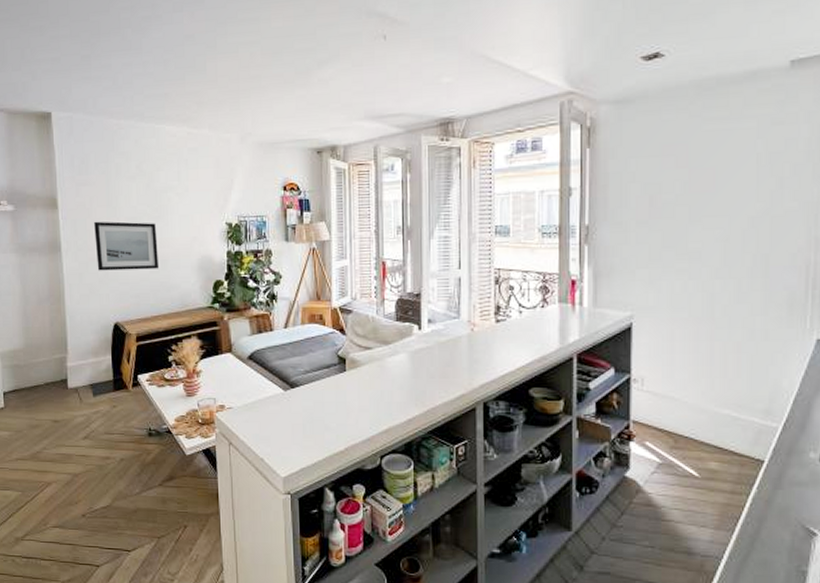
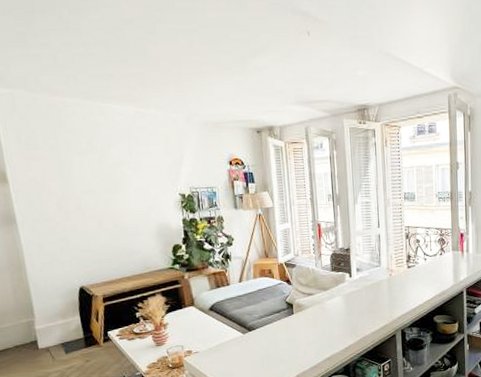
wall art: present [94,221,160,271] -> none [49,194,119,240]

